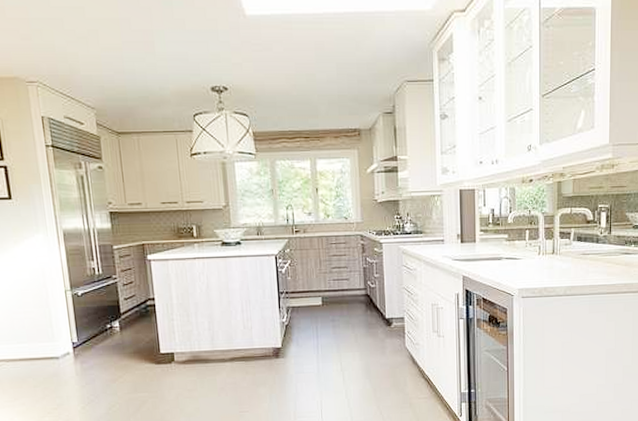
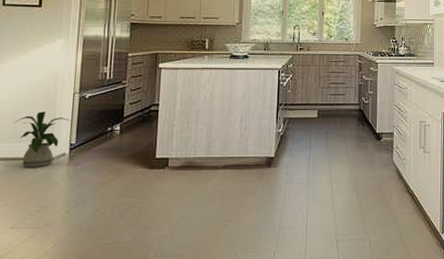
house plant: none [11,311,68,367] -> present [14,111,71,167]

